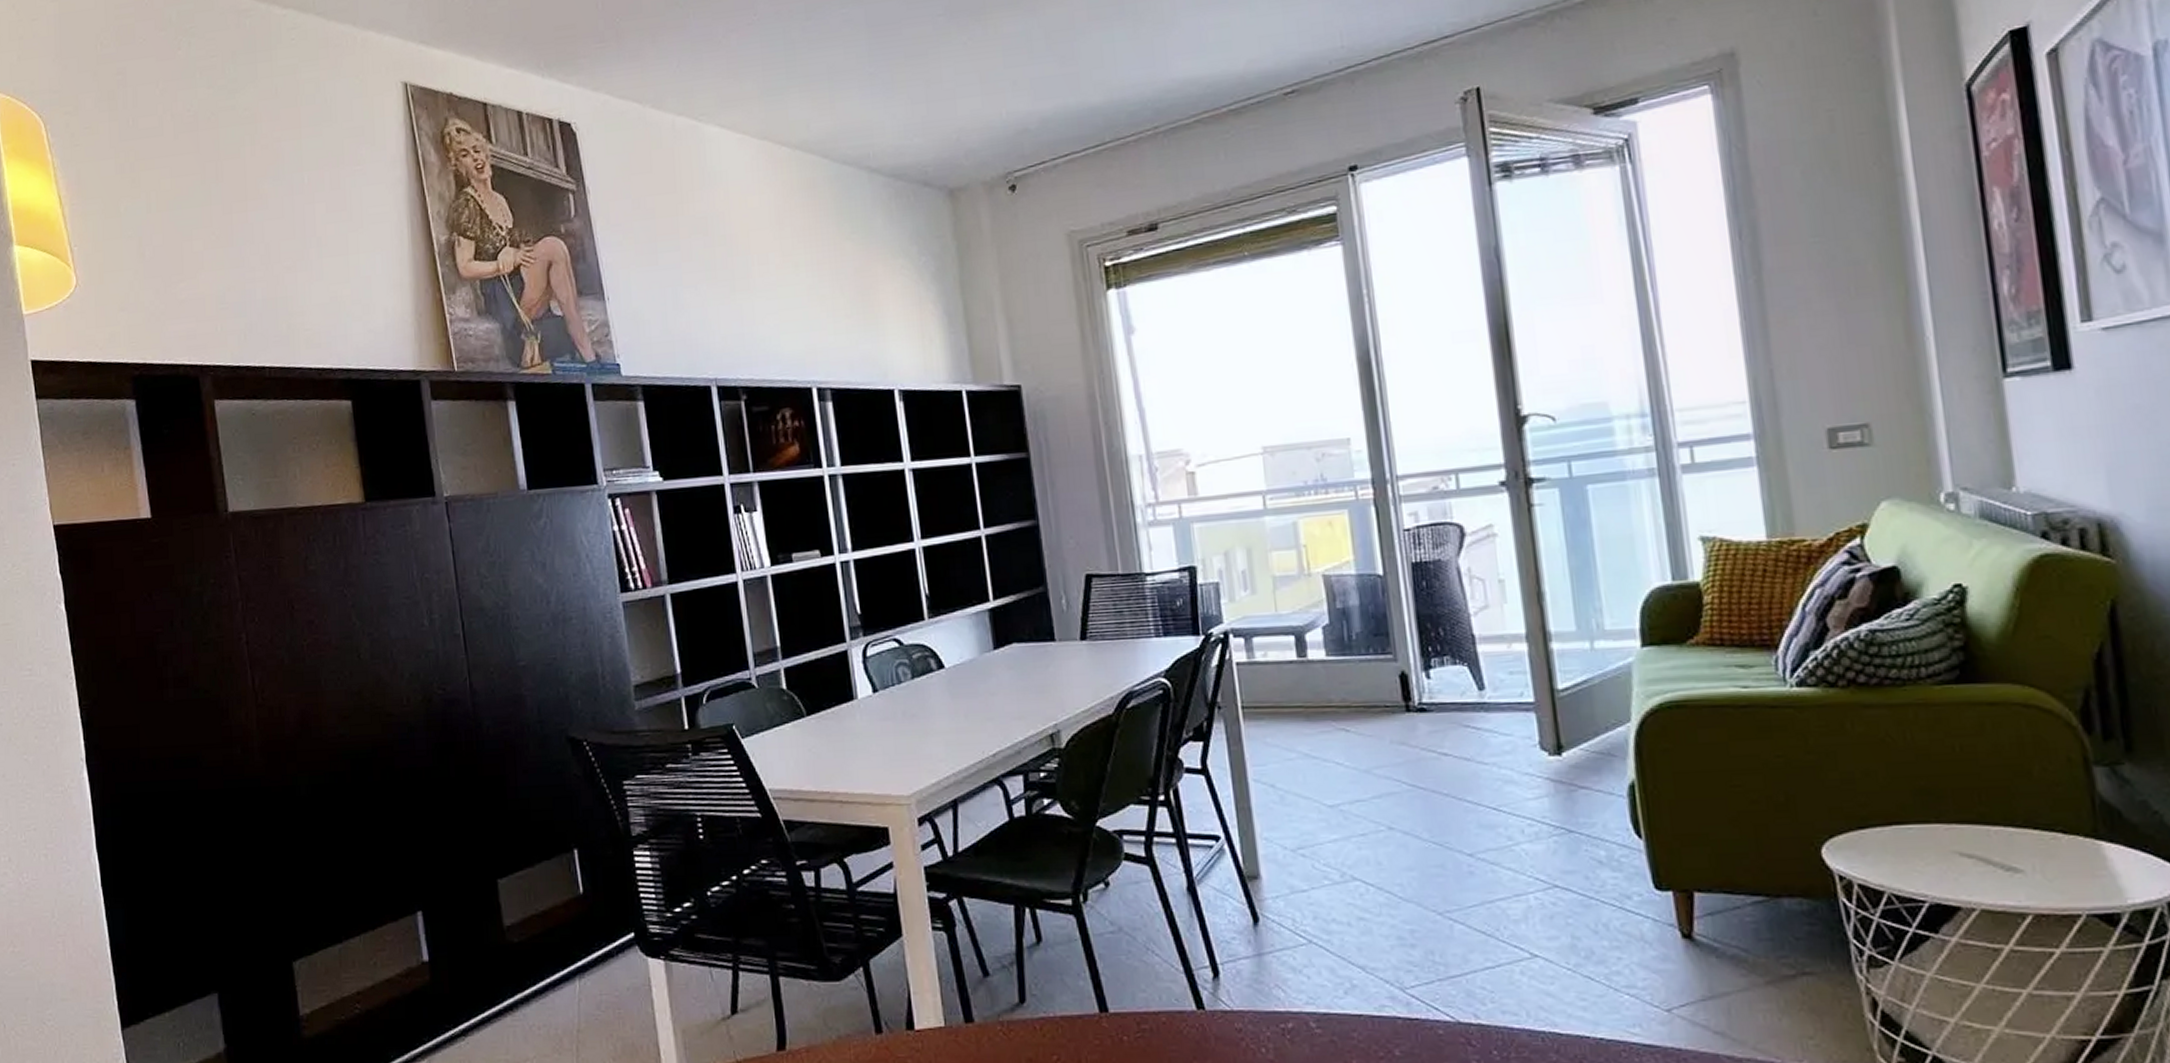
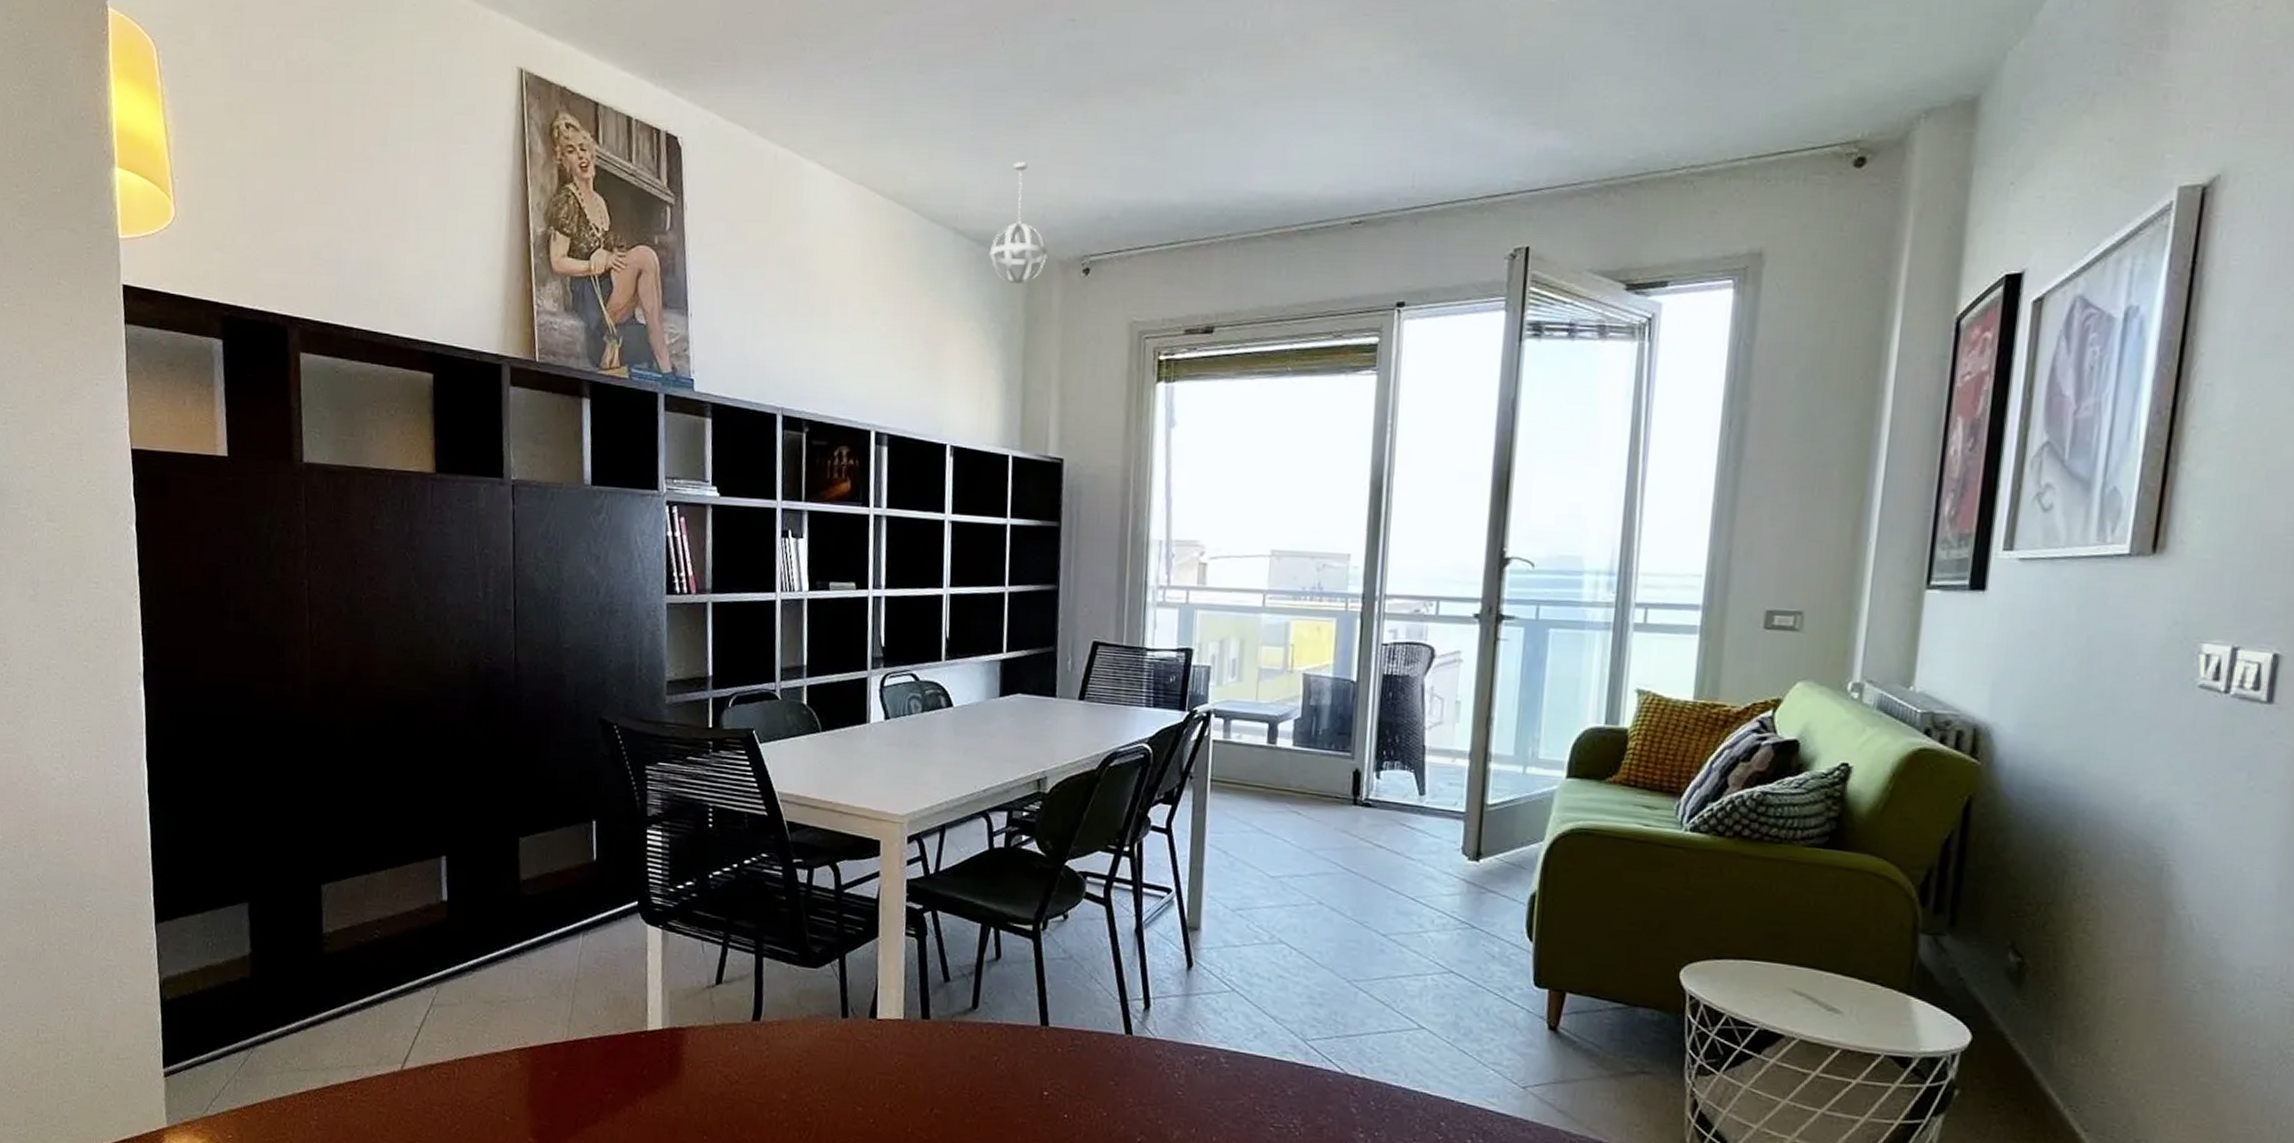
pendant light: none [908,89,969,213] -> present [989,162,1048,284]

